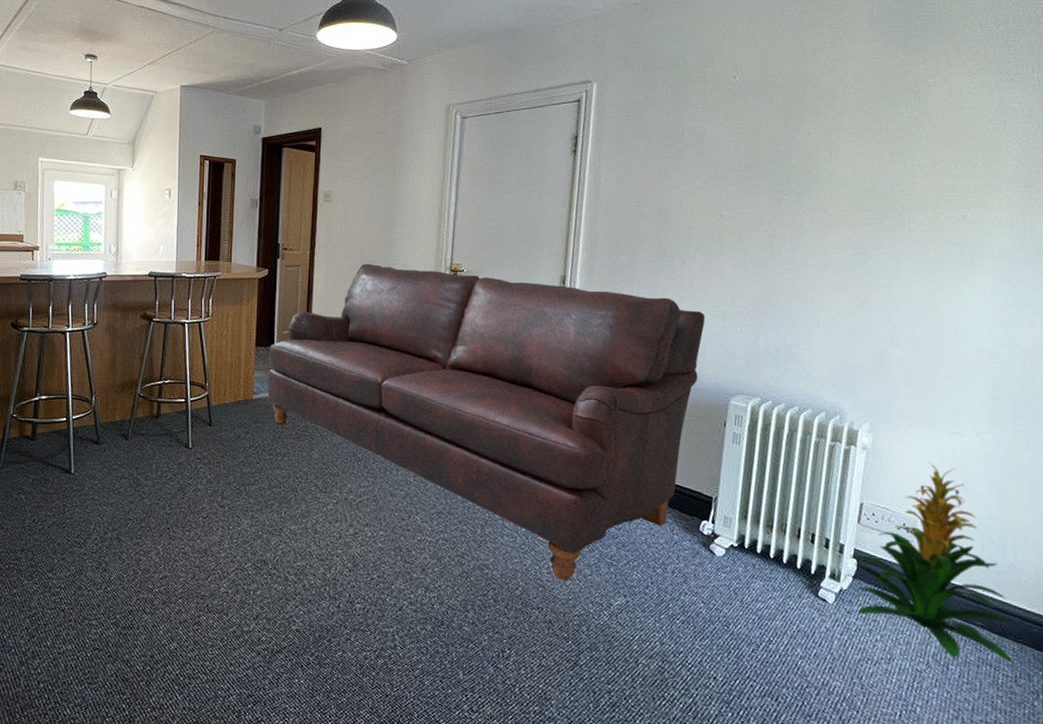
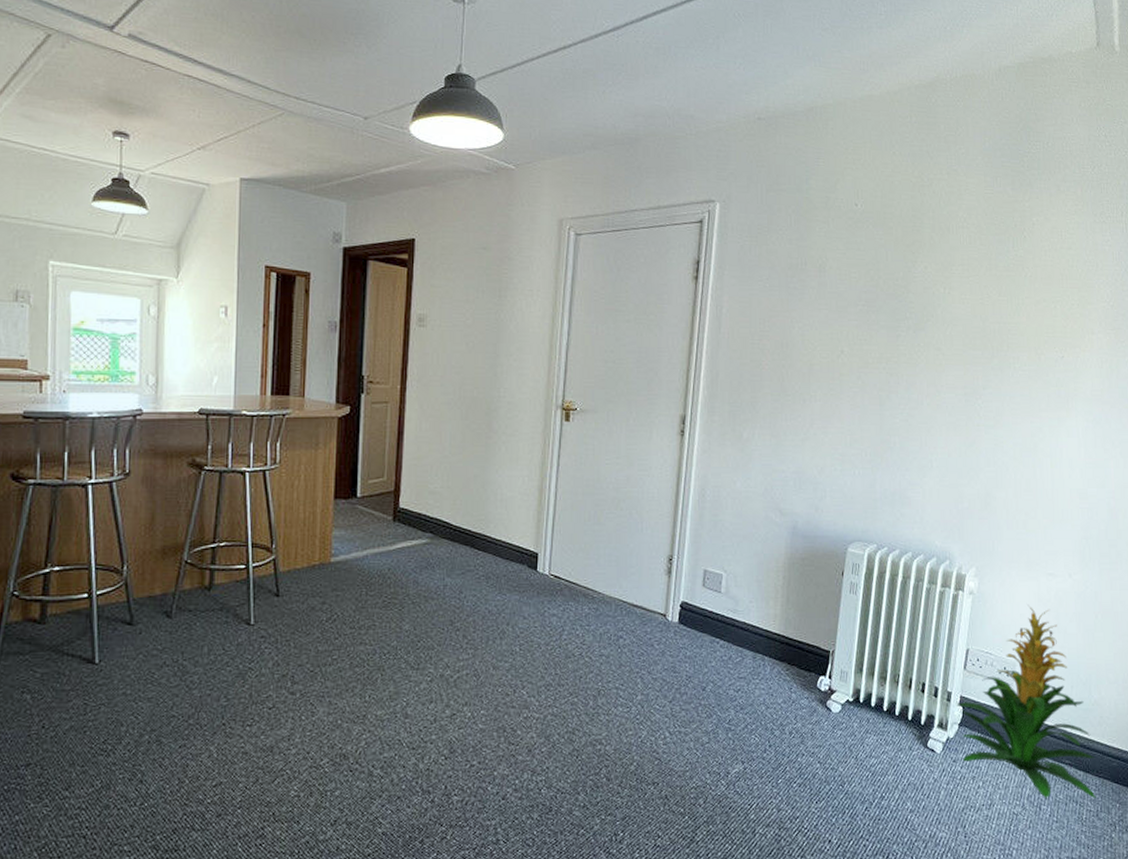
sofa: present [268,264,705,580] -> none [349,401,825,751]

